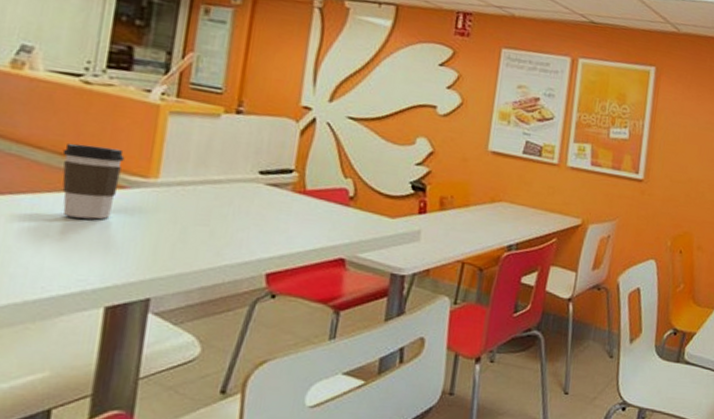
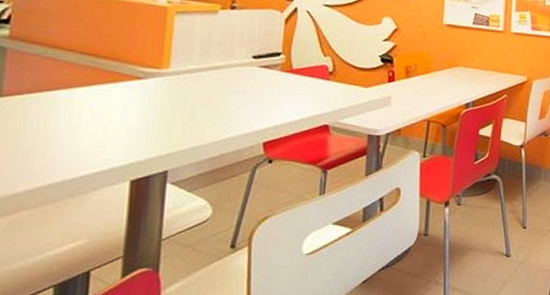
coffee cup: present [62,143,125,219] -> none [89,44,141,107]

